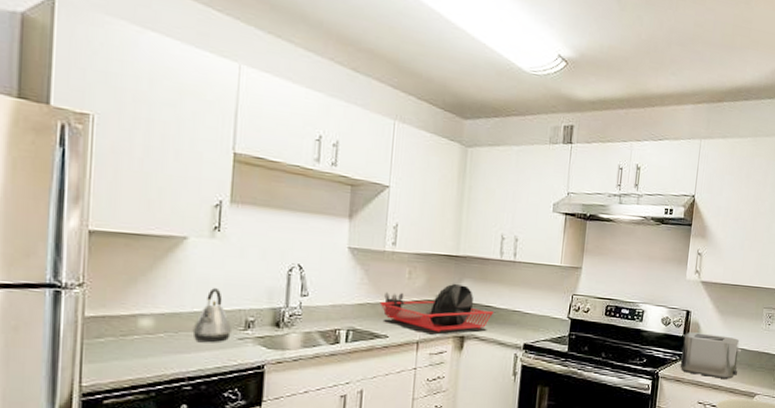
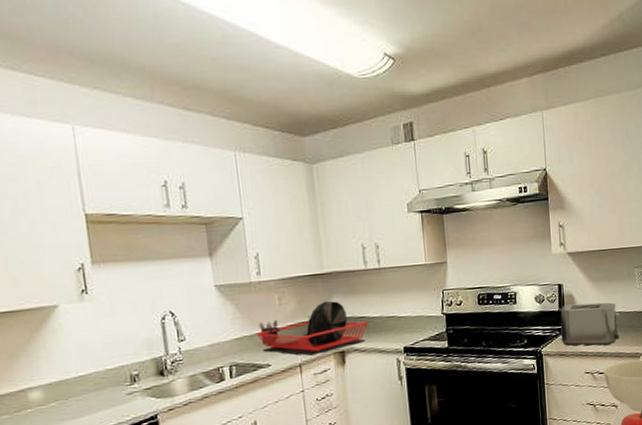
kettle: present [192,288,233,344] -> none [81,349,120,405]

